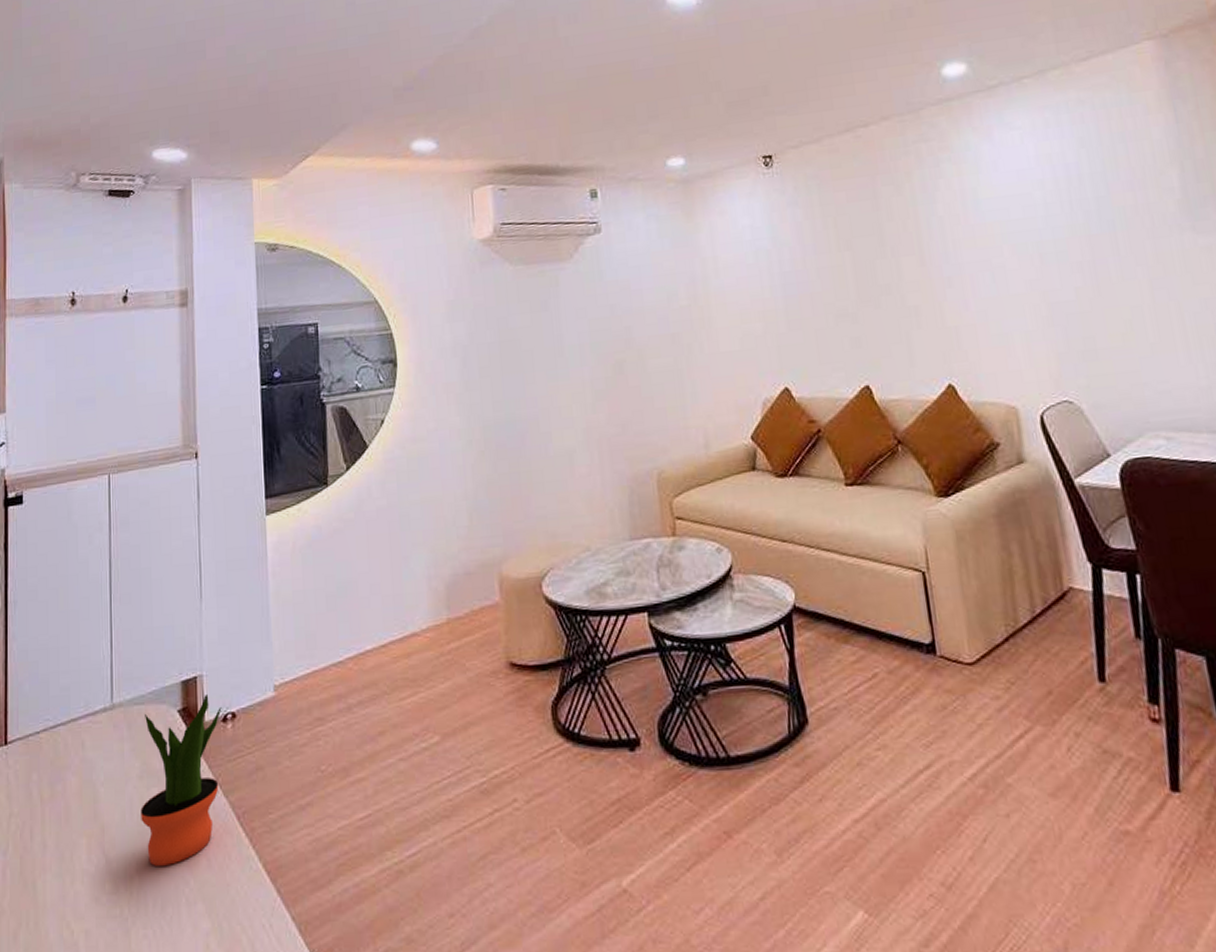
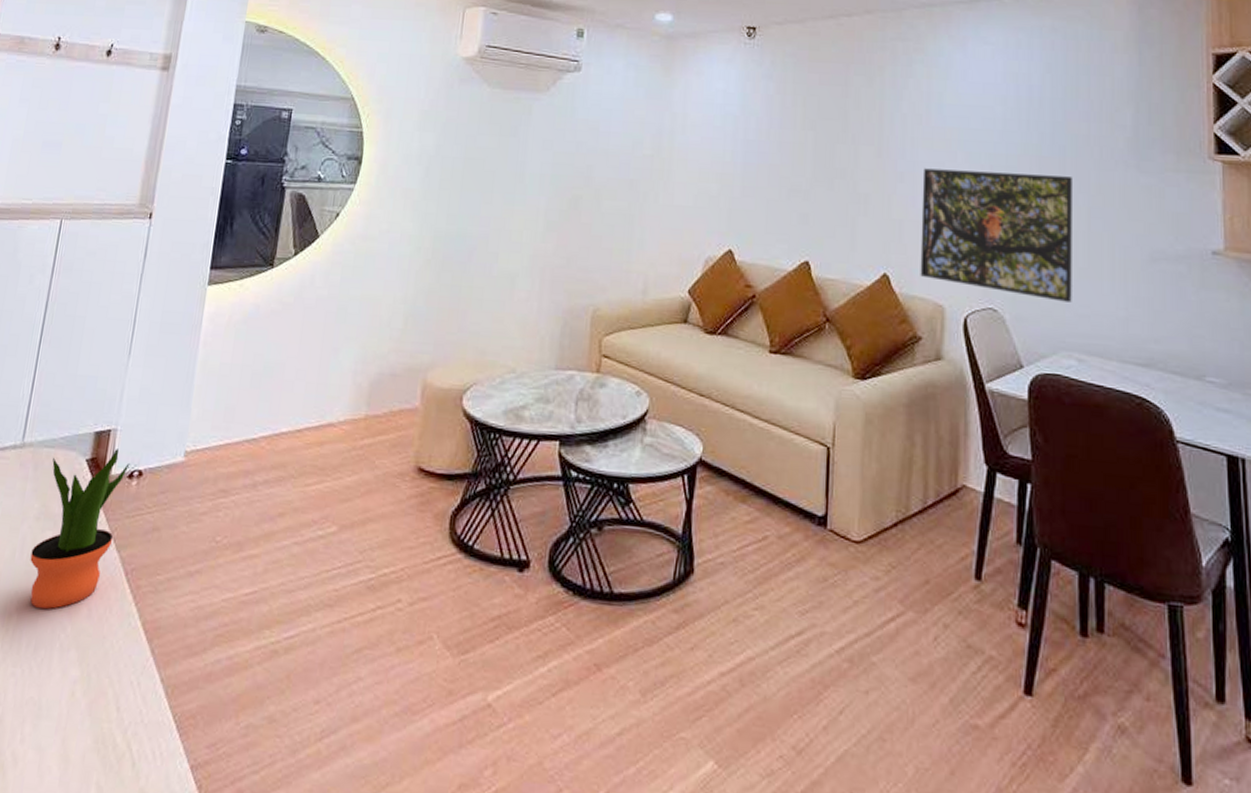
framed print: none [971,251,1149,382] -> present [920,168,1072,302]

